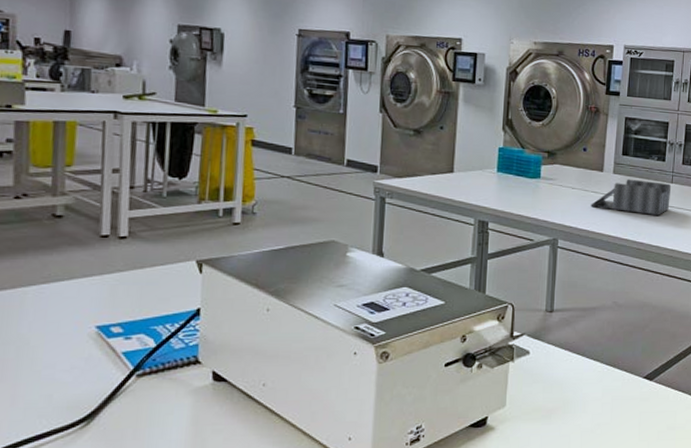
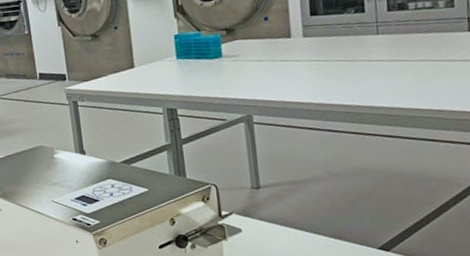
desk organizer: present [590,179,672,215] -> none [282,35,379,77]

